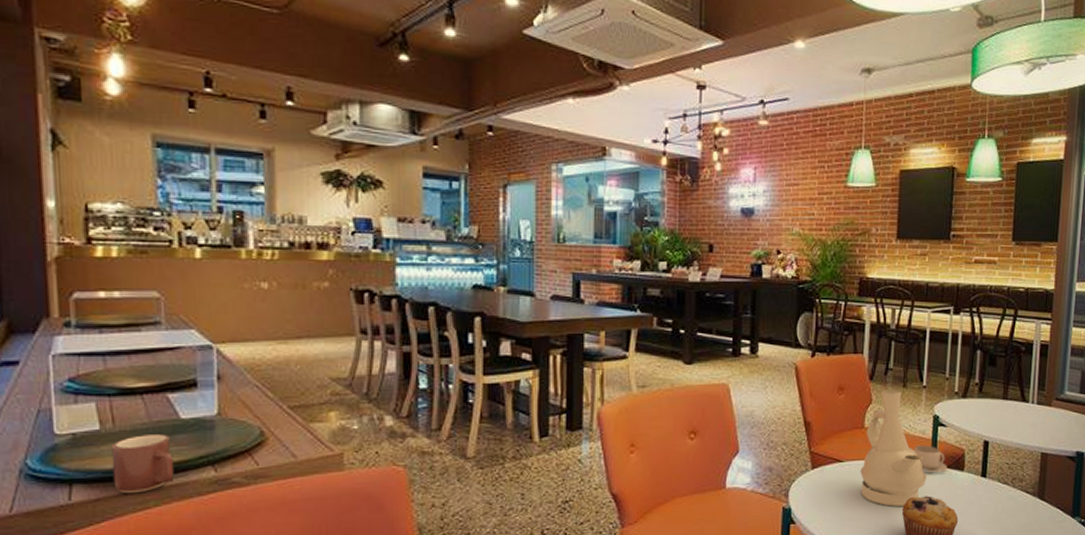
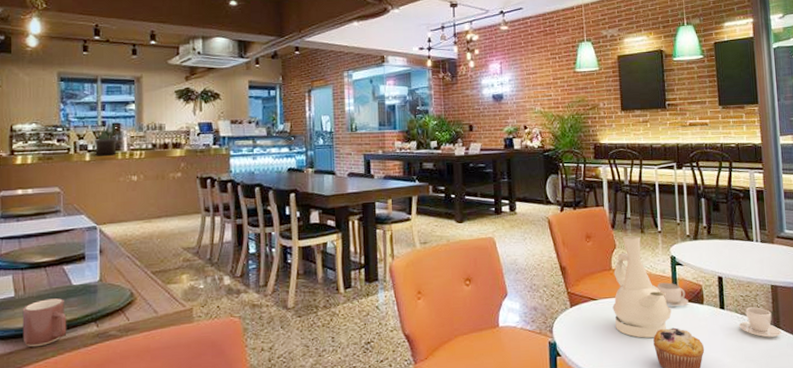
planter: none [206,212,239,254] -> present [94,125,117,156]
teacup: none [1000,476,1045,510] -> present [739,307,782,337]

